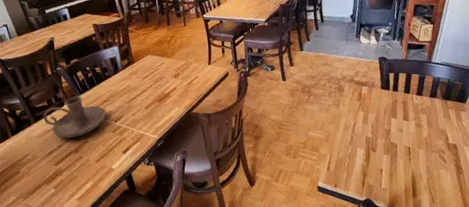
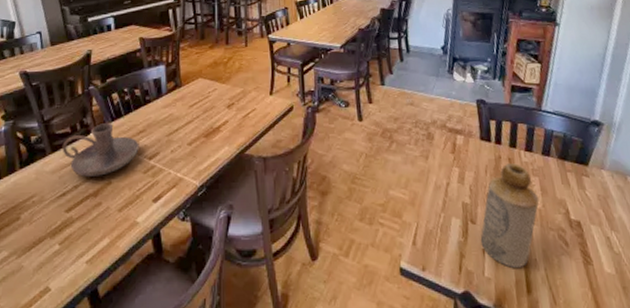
bottle: none [379,105,426,181] -> present [480,163,540,269]

